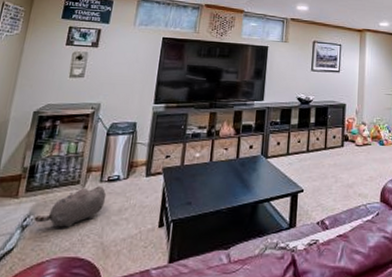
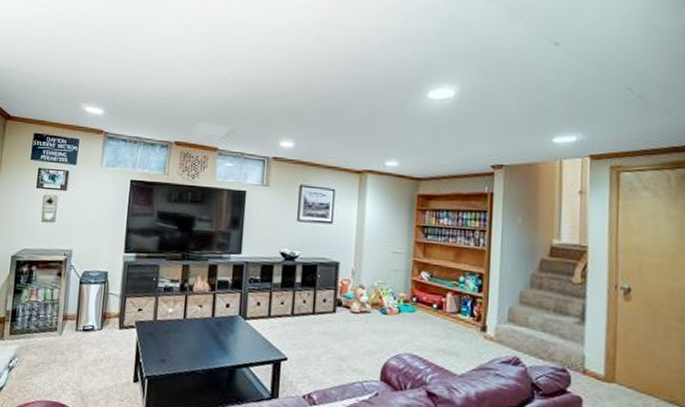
plush toy: present [34,186,107,228] -> none [19,335,83,374]

